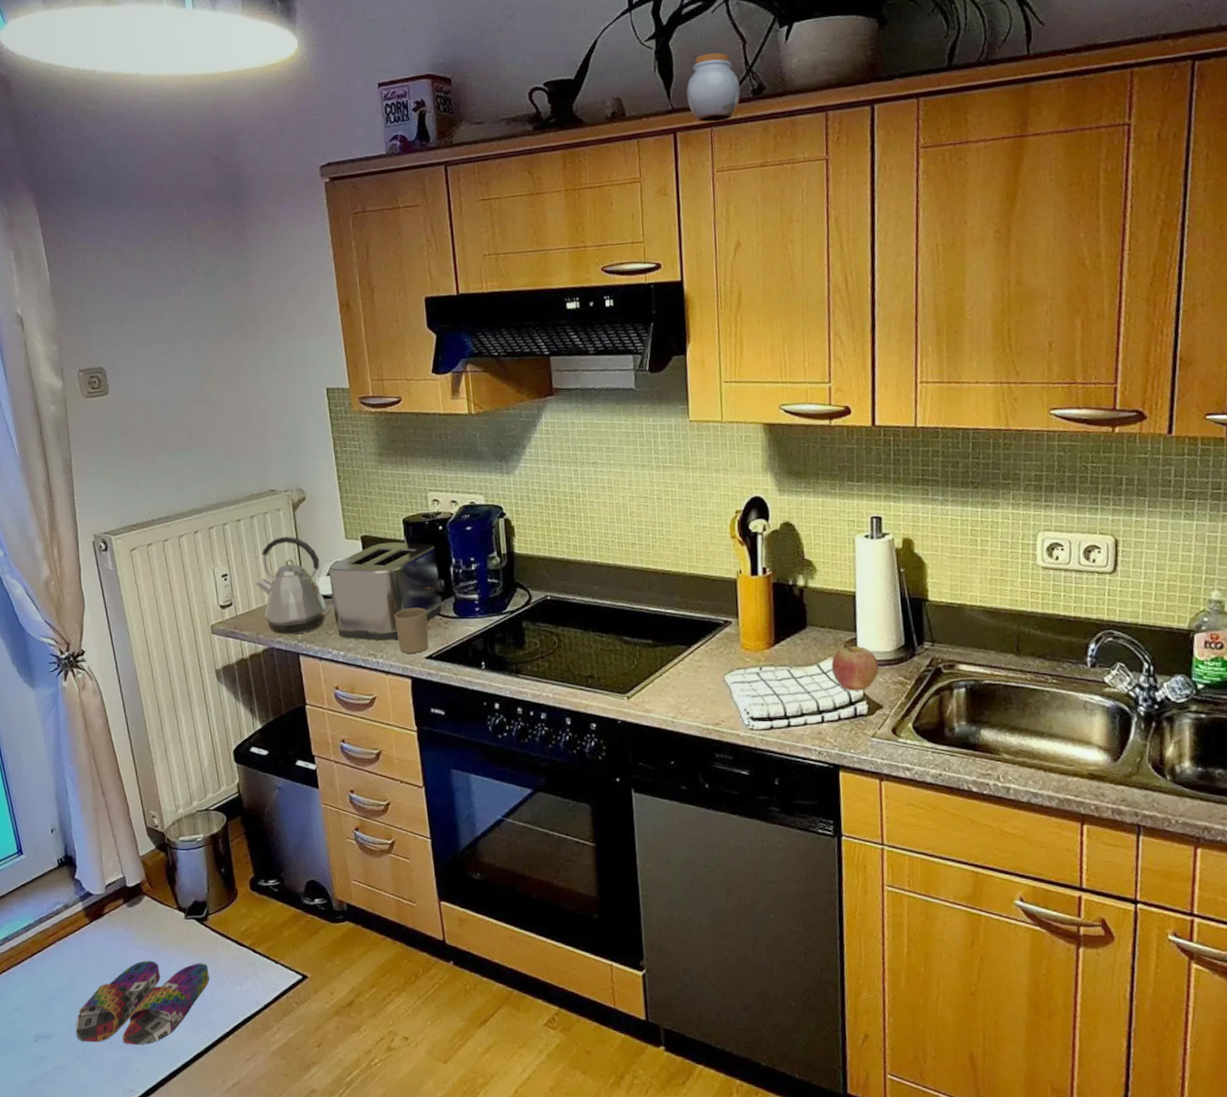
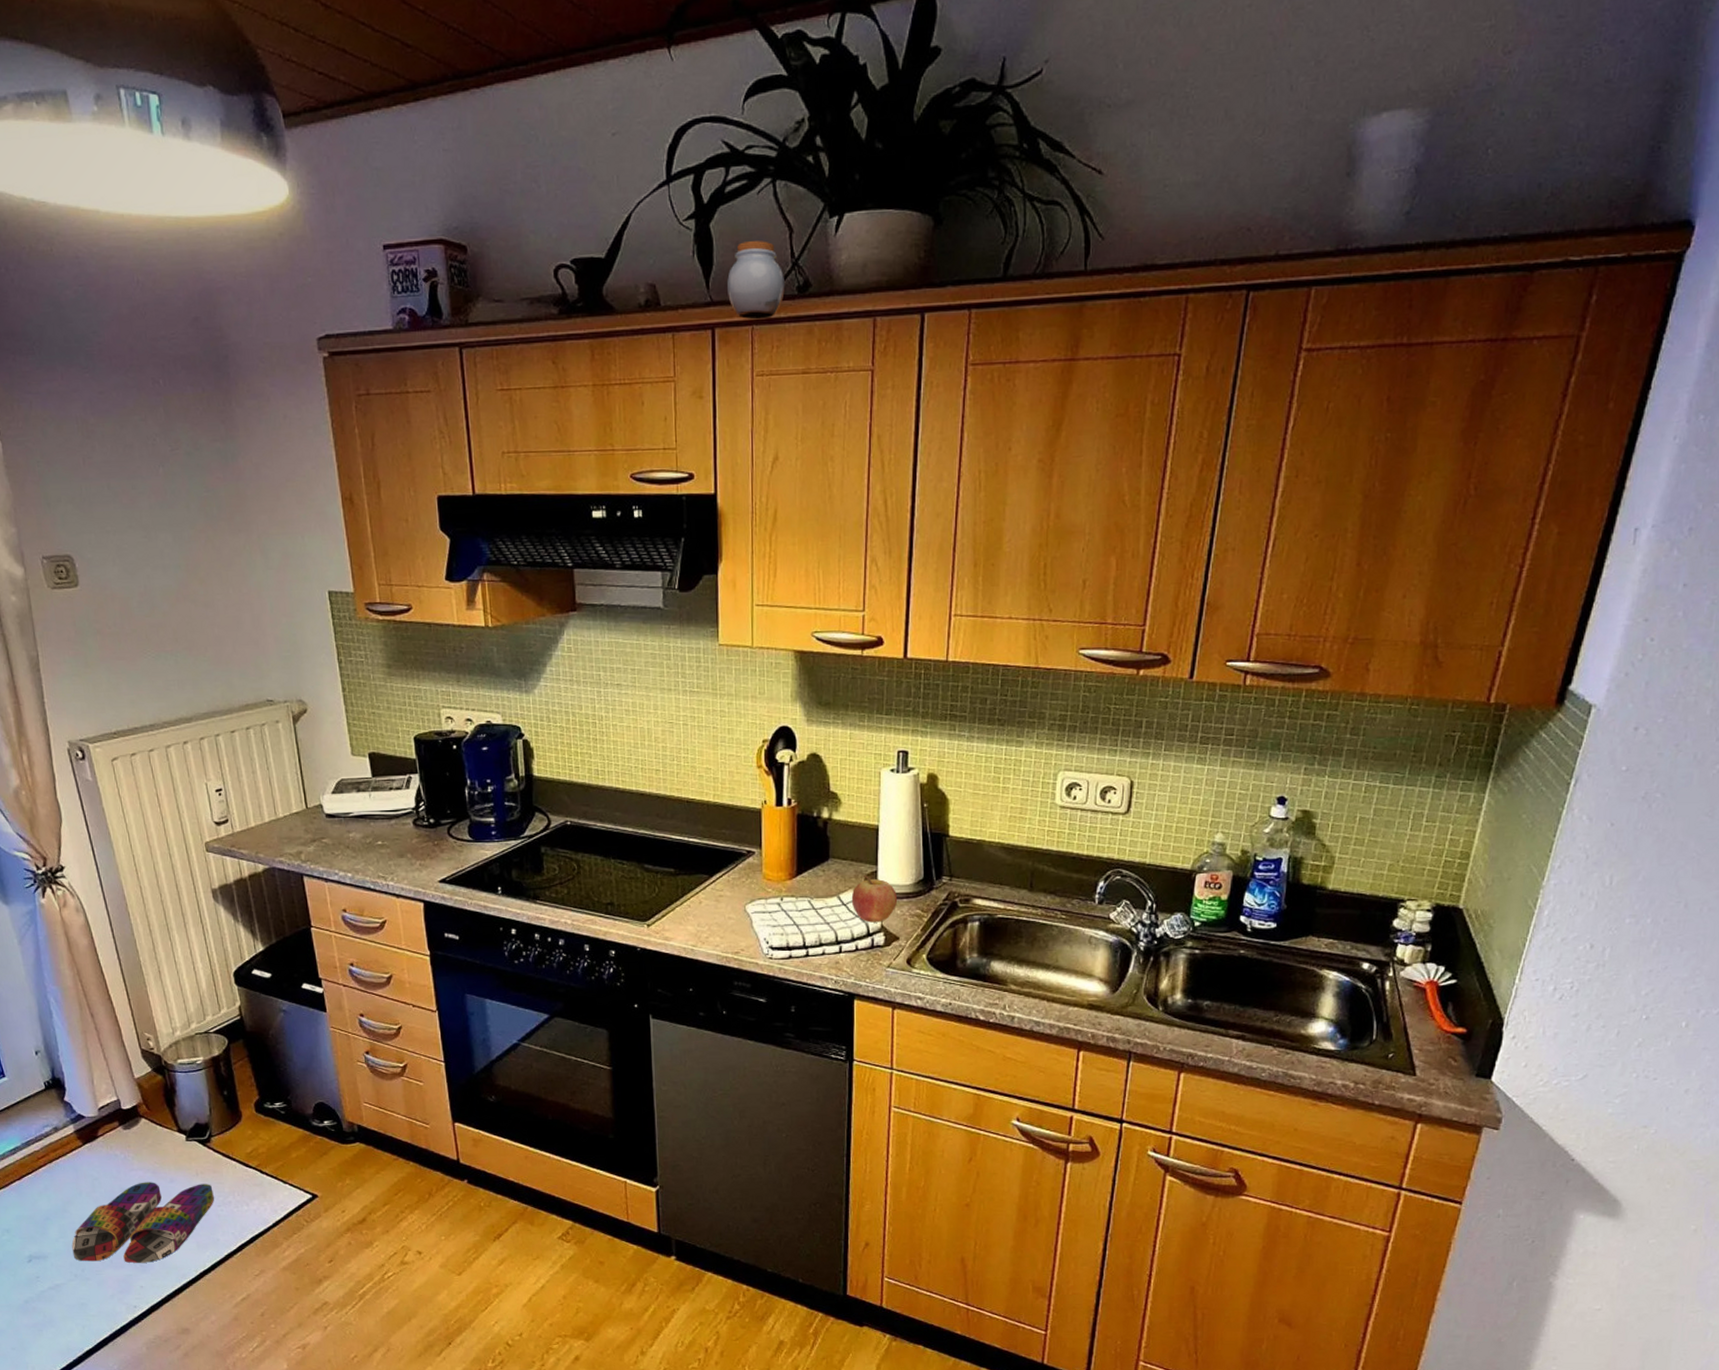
kettle: present [255,536,331,635] -> none [253,750,337,855]
toaster: present [328,542,446,641] -> none [333,760,461,863]
mug: present [394,607,429,654] -> none [405,830,442,877]

